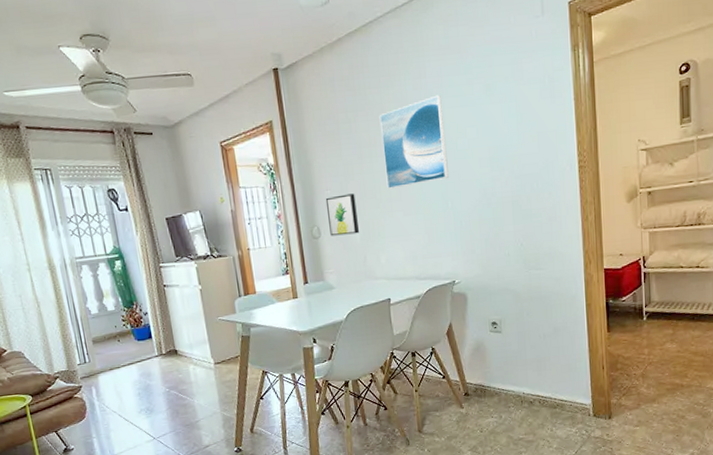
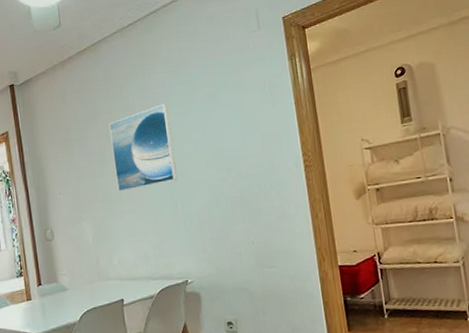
wall art: present [325,193,359,236] -> none [58,197,91,239]

